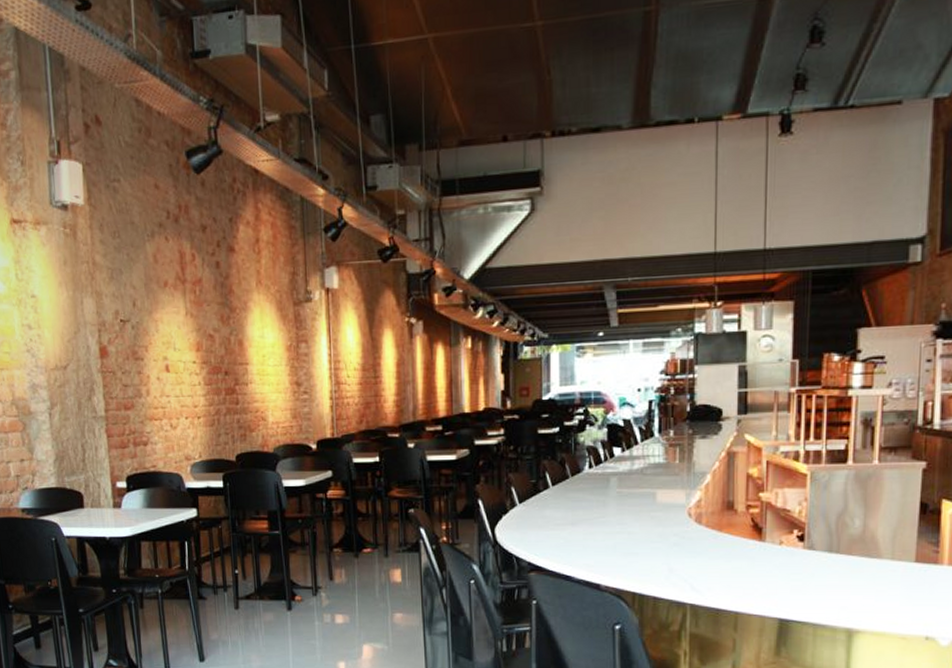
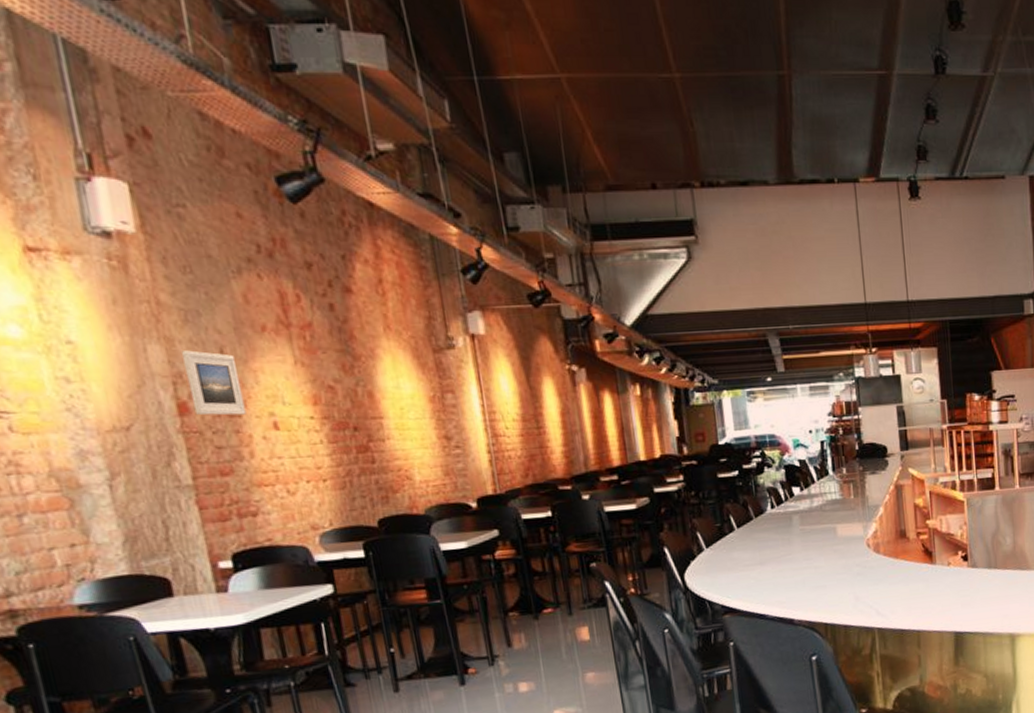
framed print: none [107,303,147,359] -> present [182,350,247,416]

